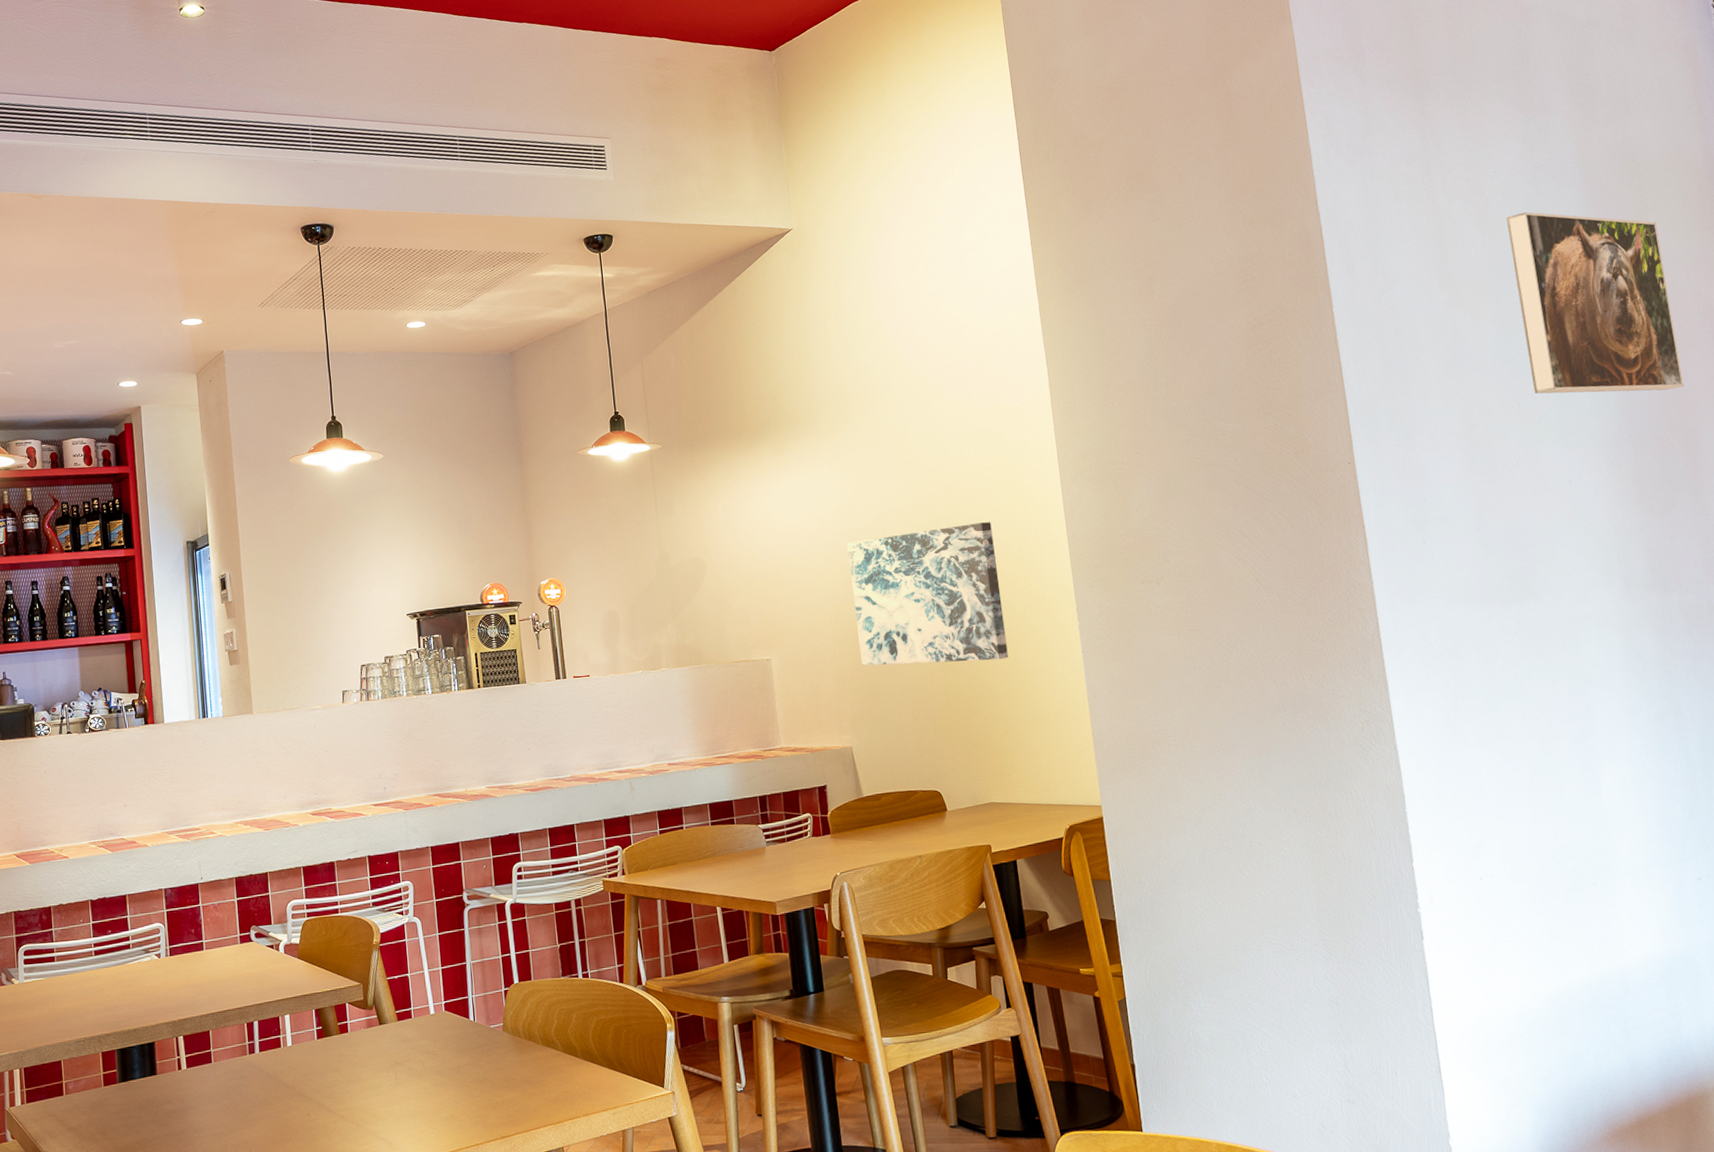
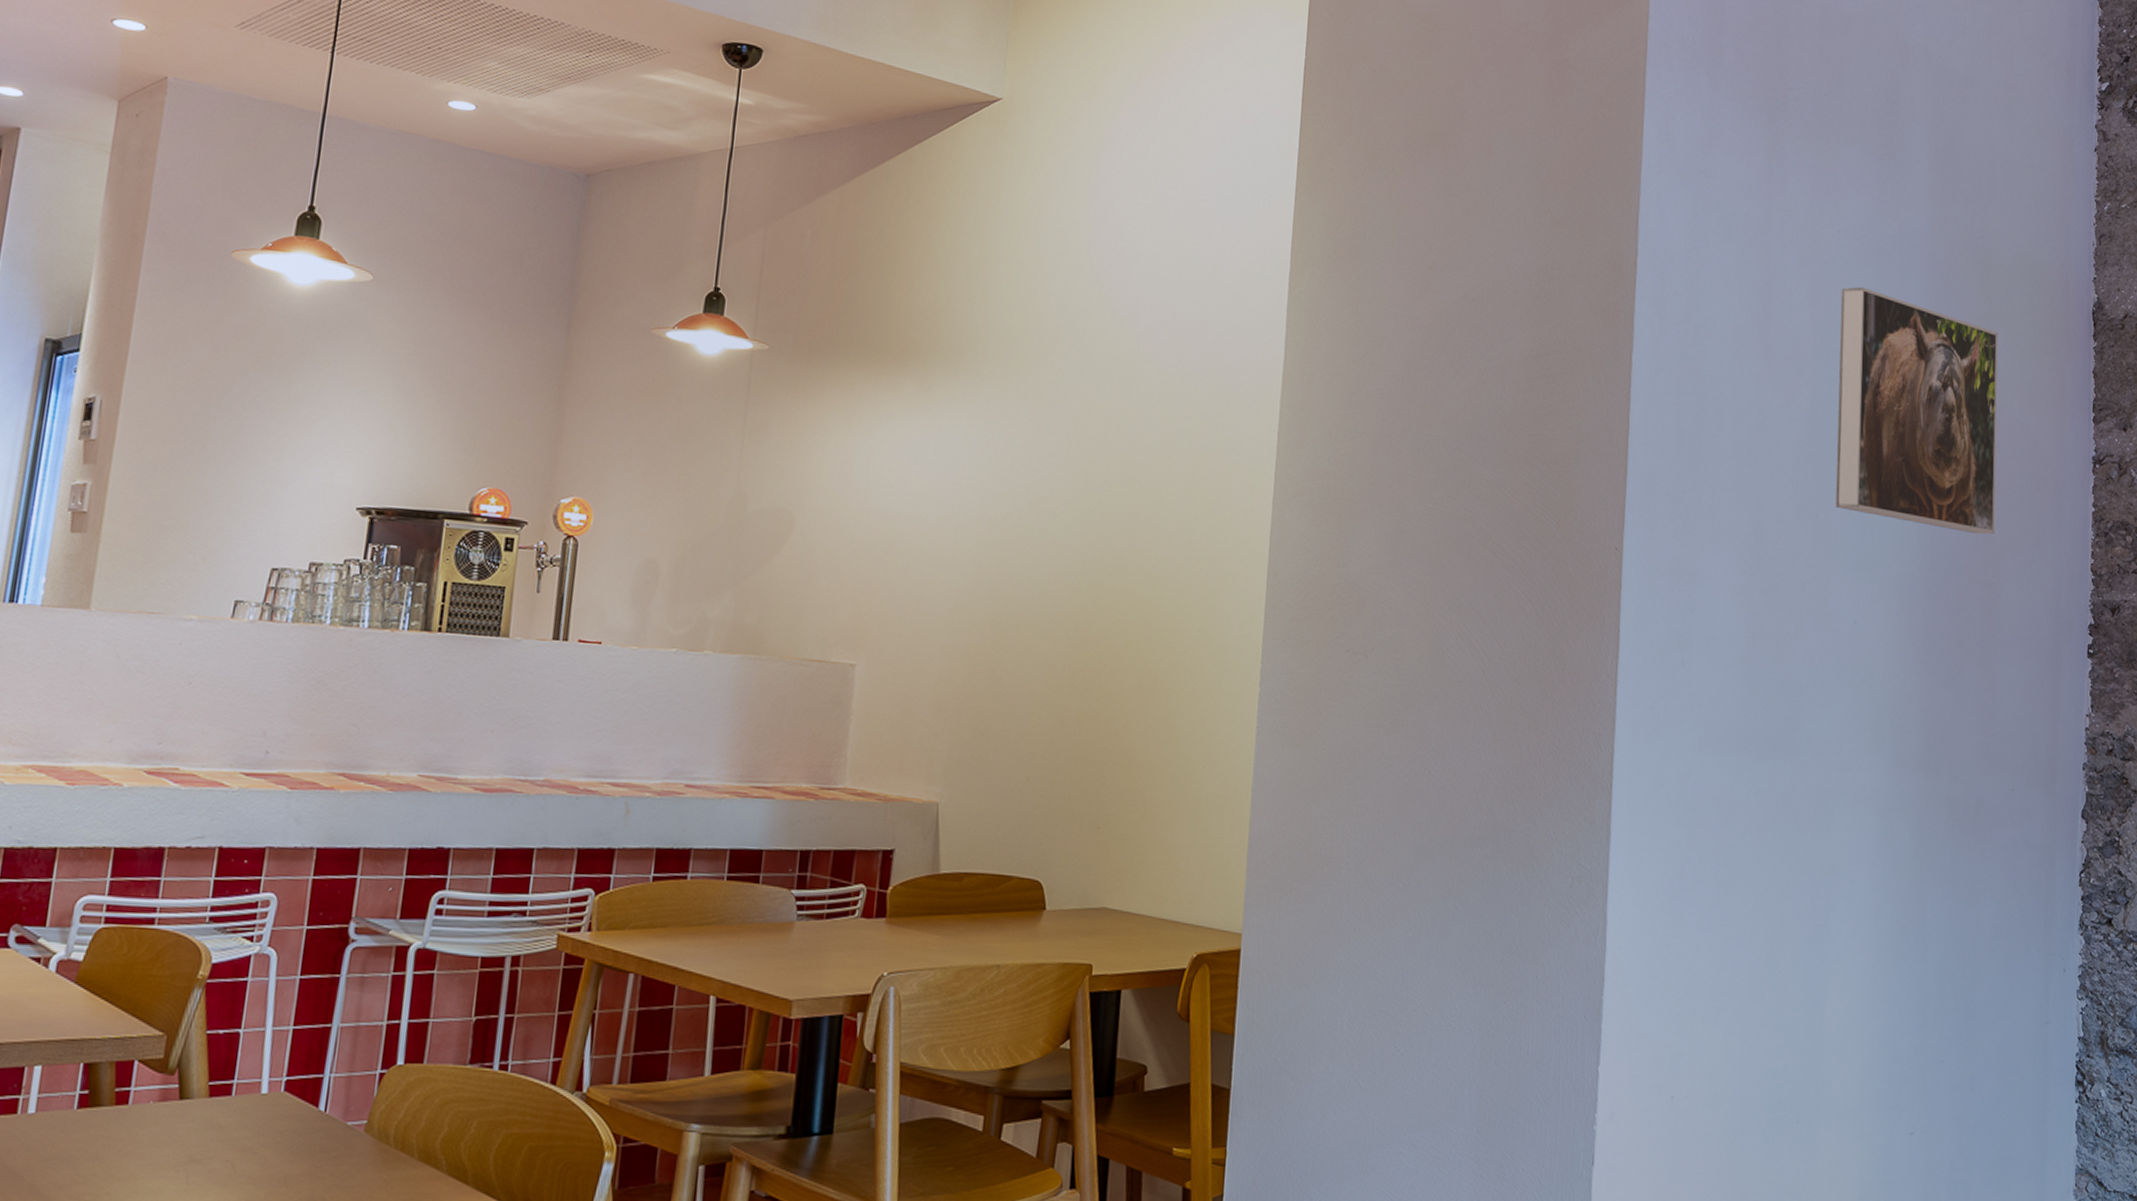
wall art: present [847,522,1008,666] -> none [974,527,1177,720]

